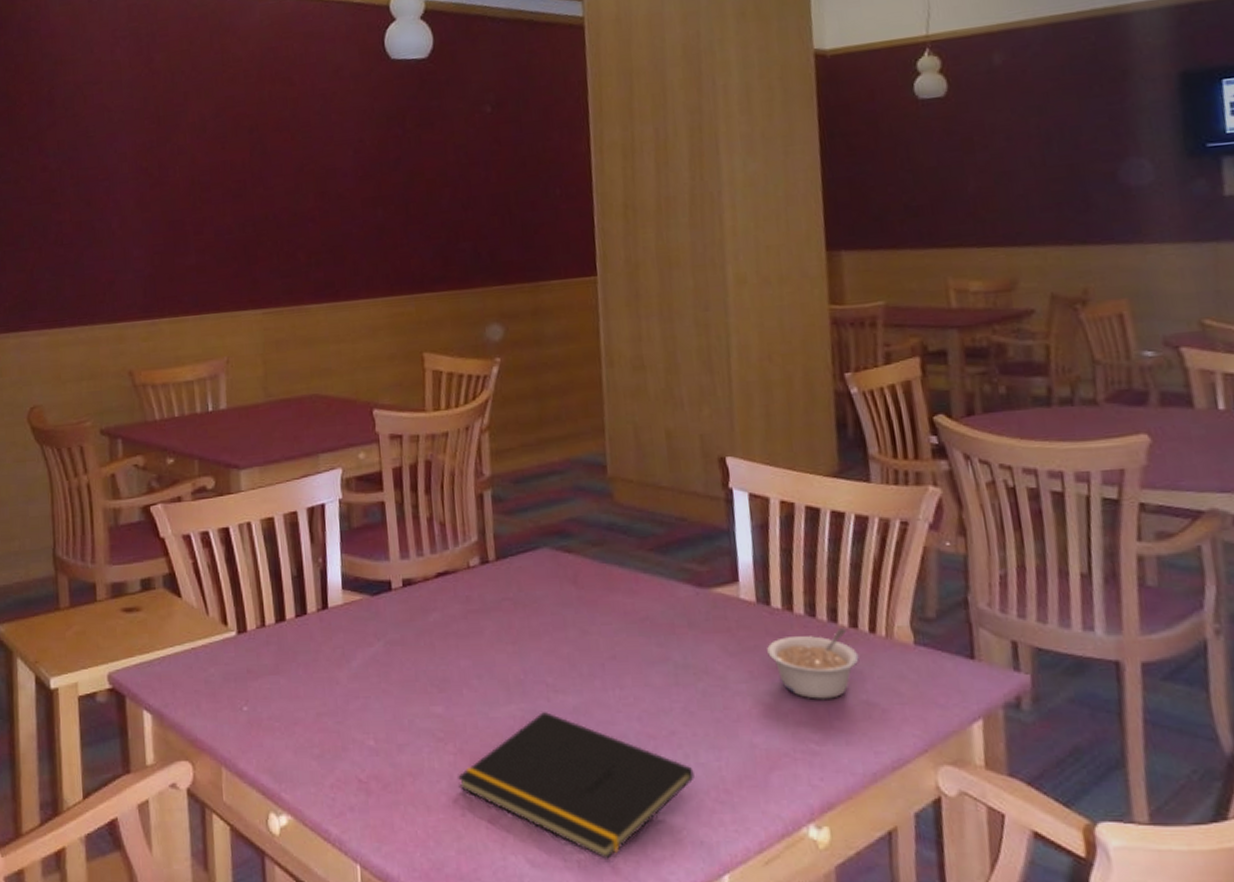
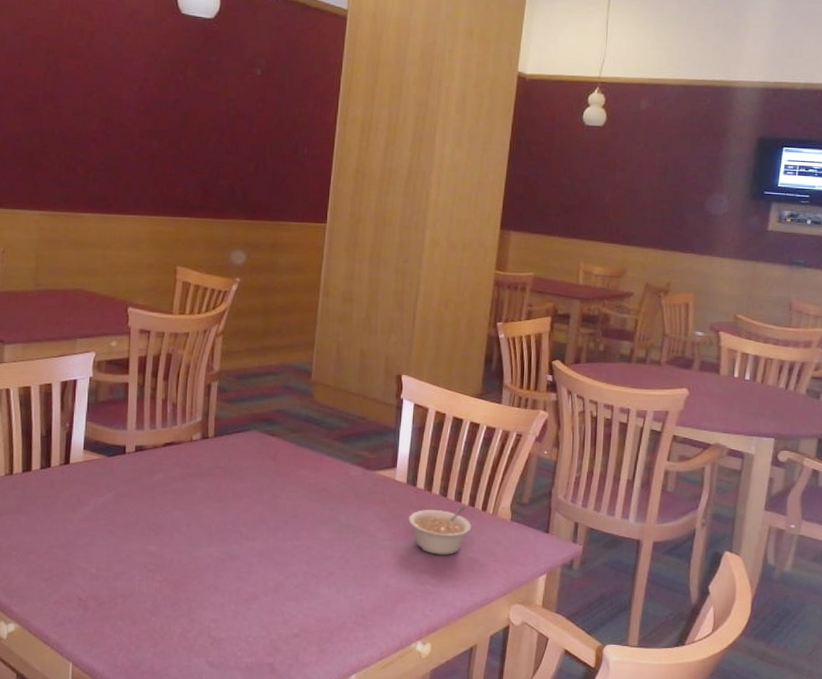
notepad: present [458,712,695,859] -> none [161,554,342,662]

